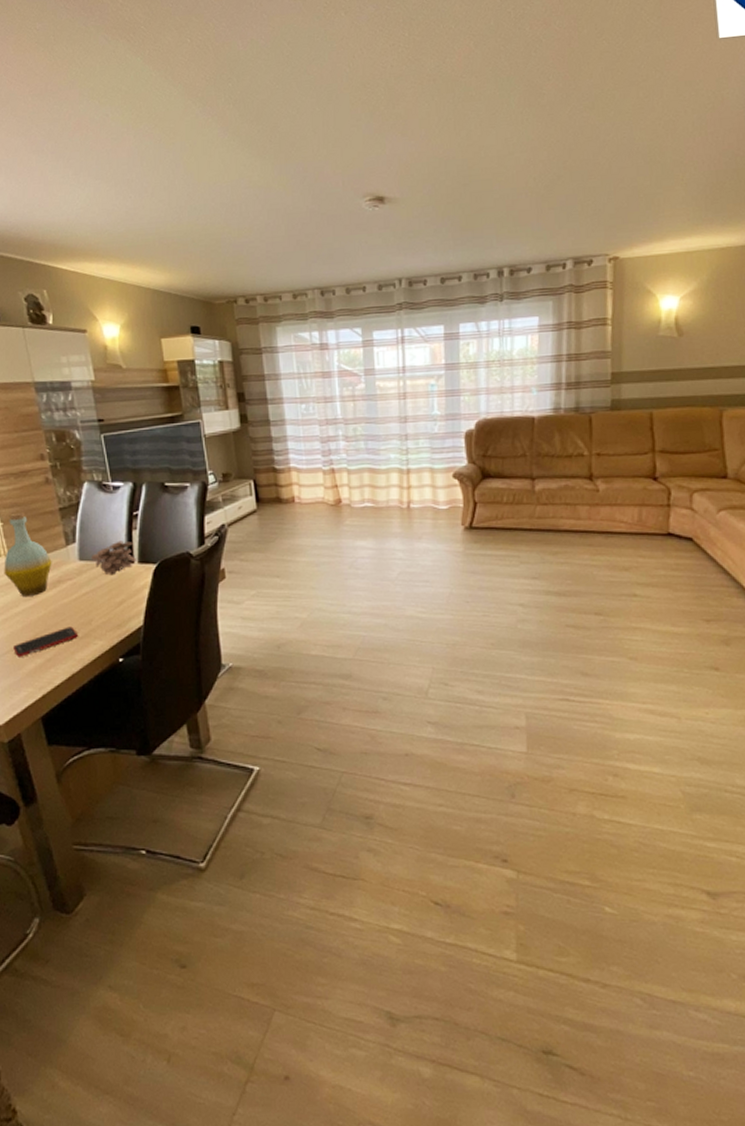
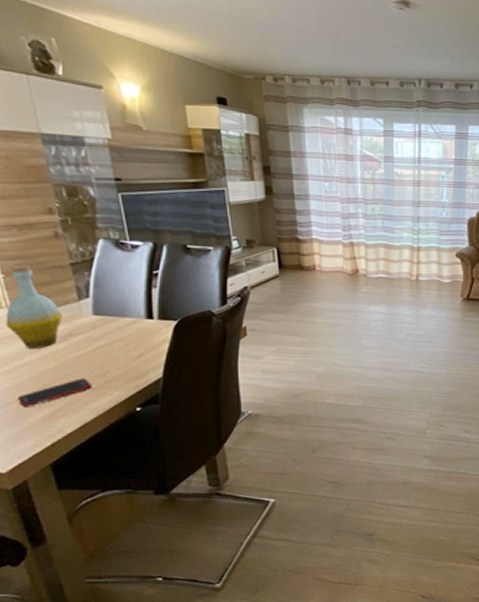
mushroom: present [90,540,136,576] -> none [106,297,156,330]

